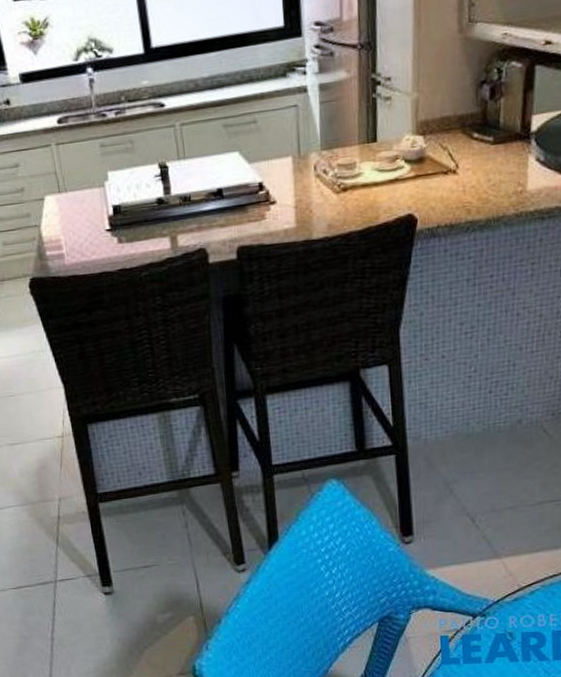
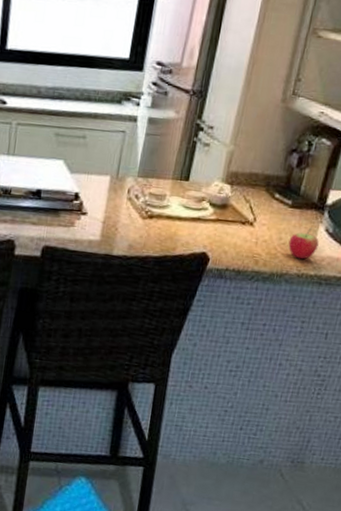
apple: none [499,160,532,198] -> present [288,227,319,260]

